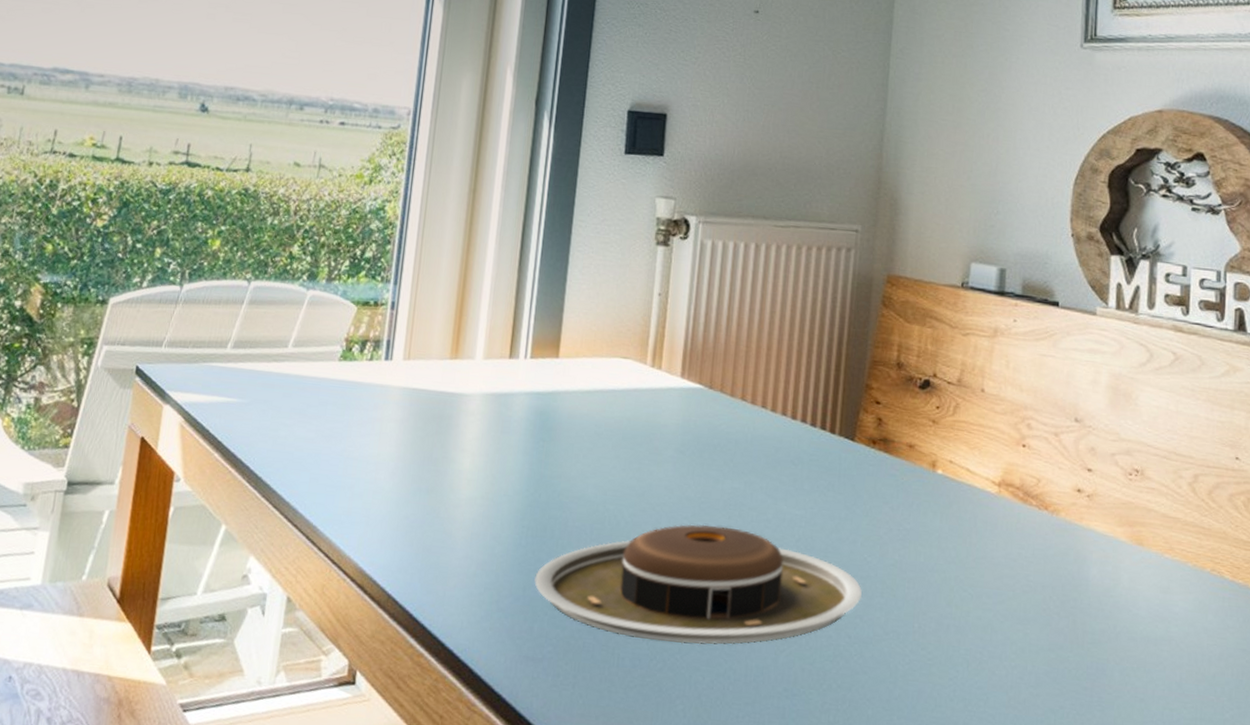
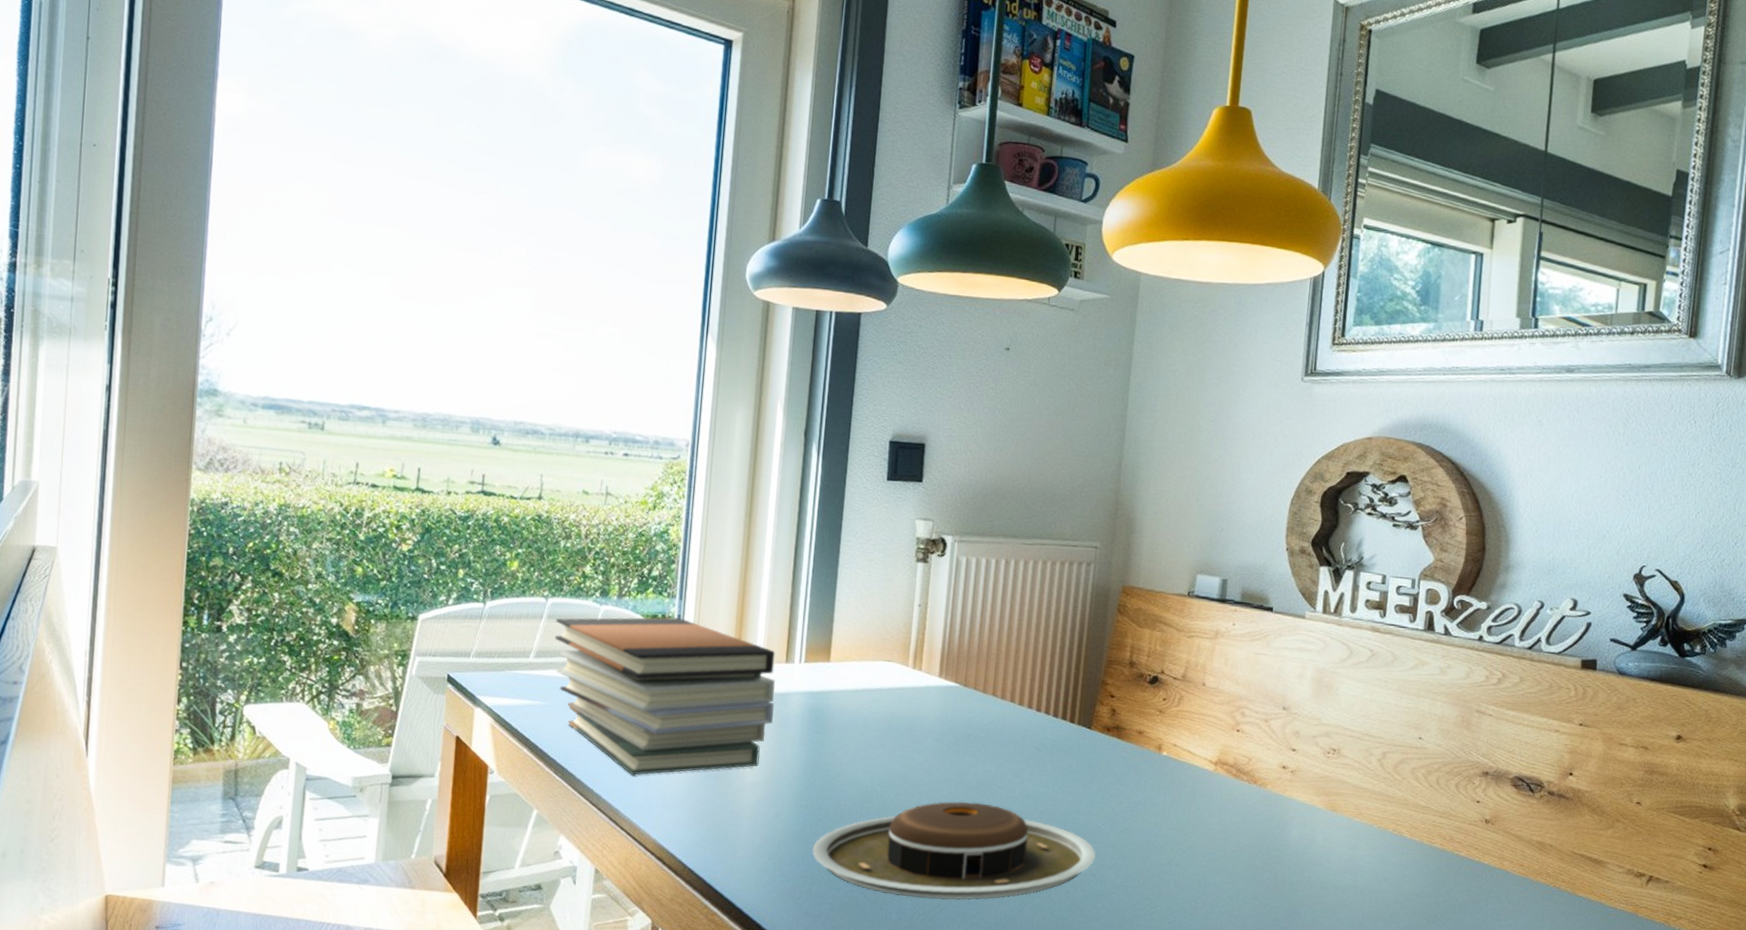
book stack: none [255,303,498,487] -> present [554,617,775,776]

